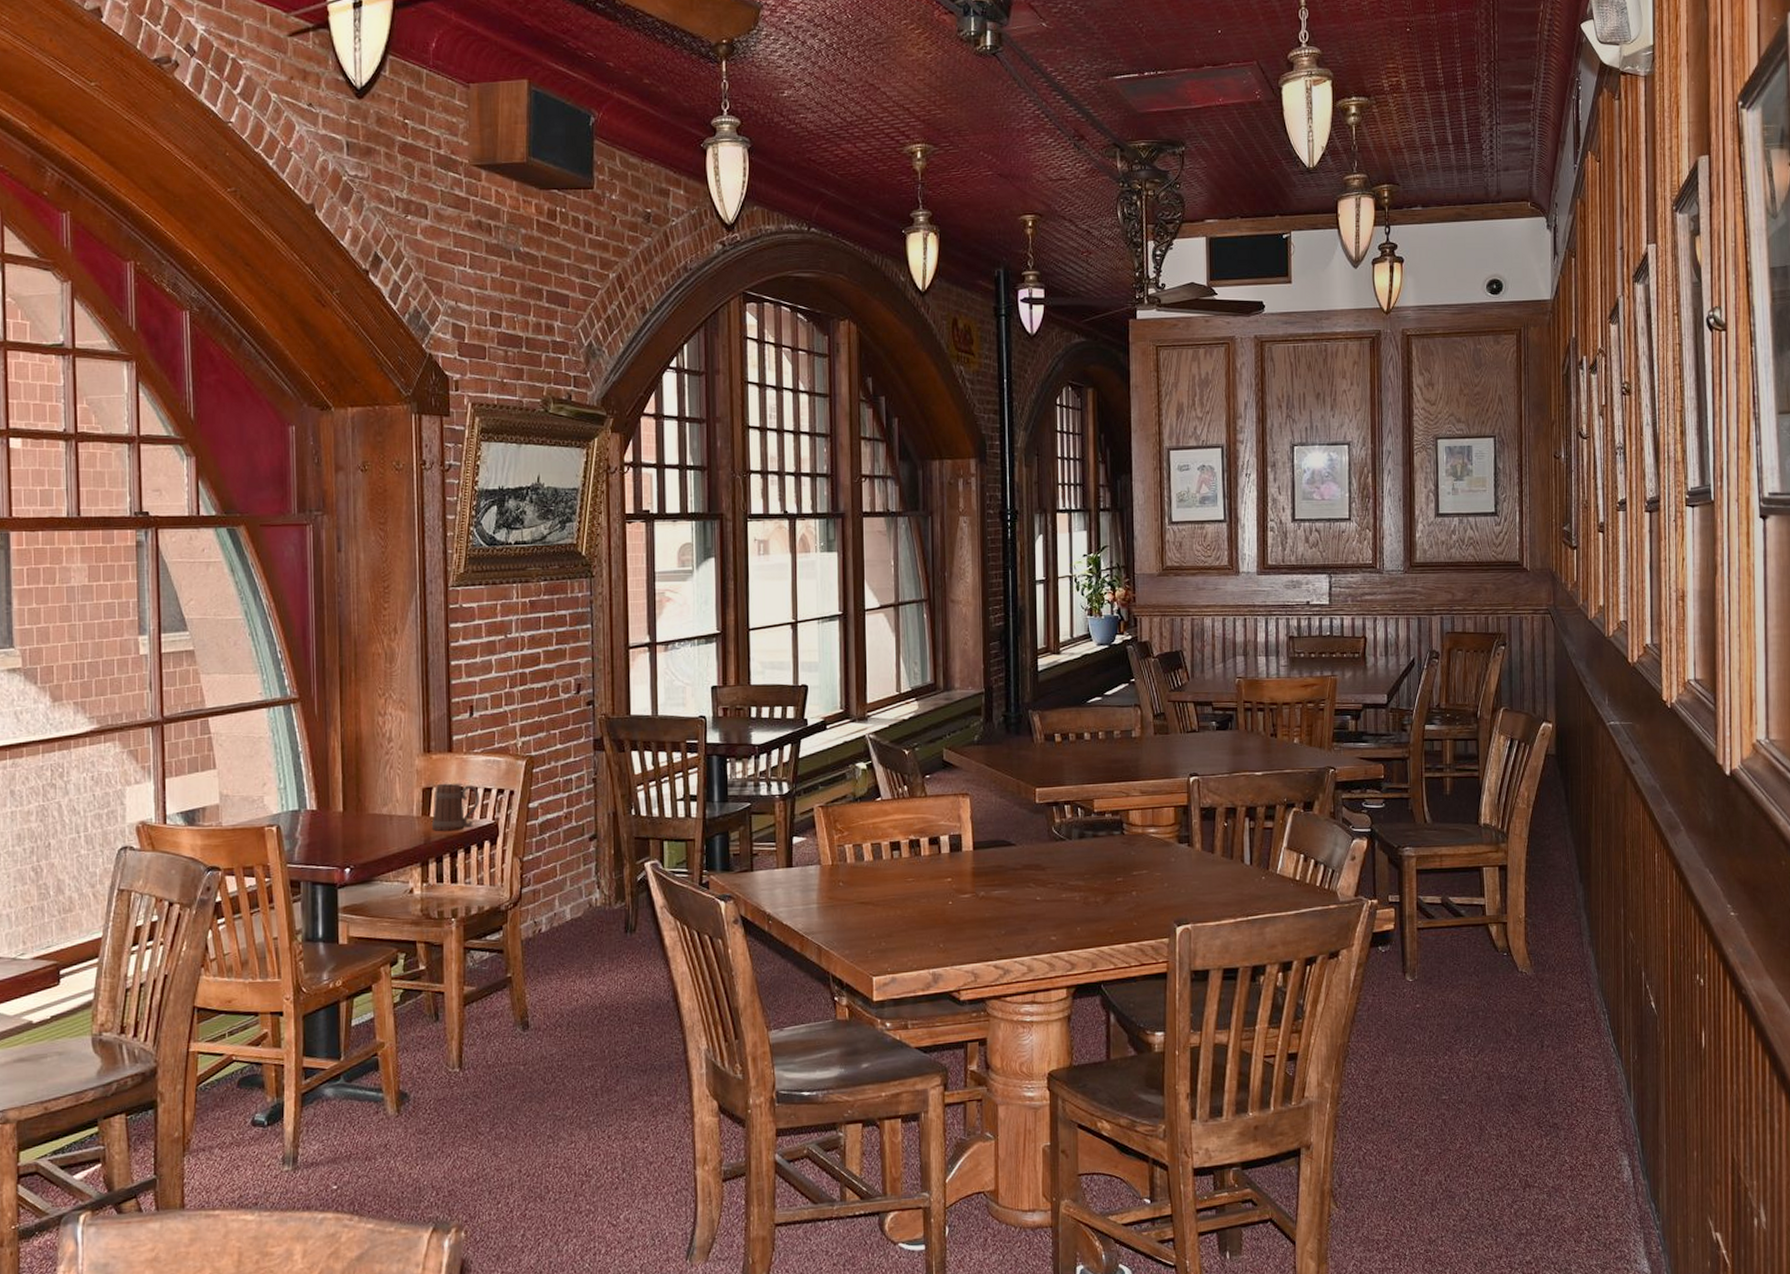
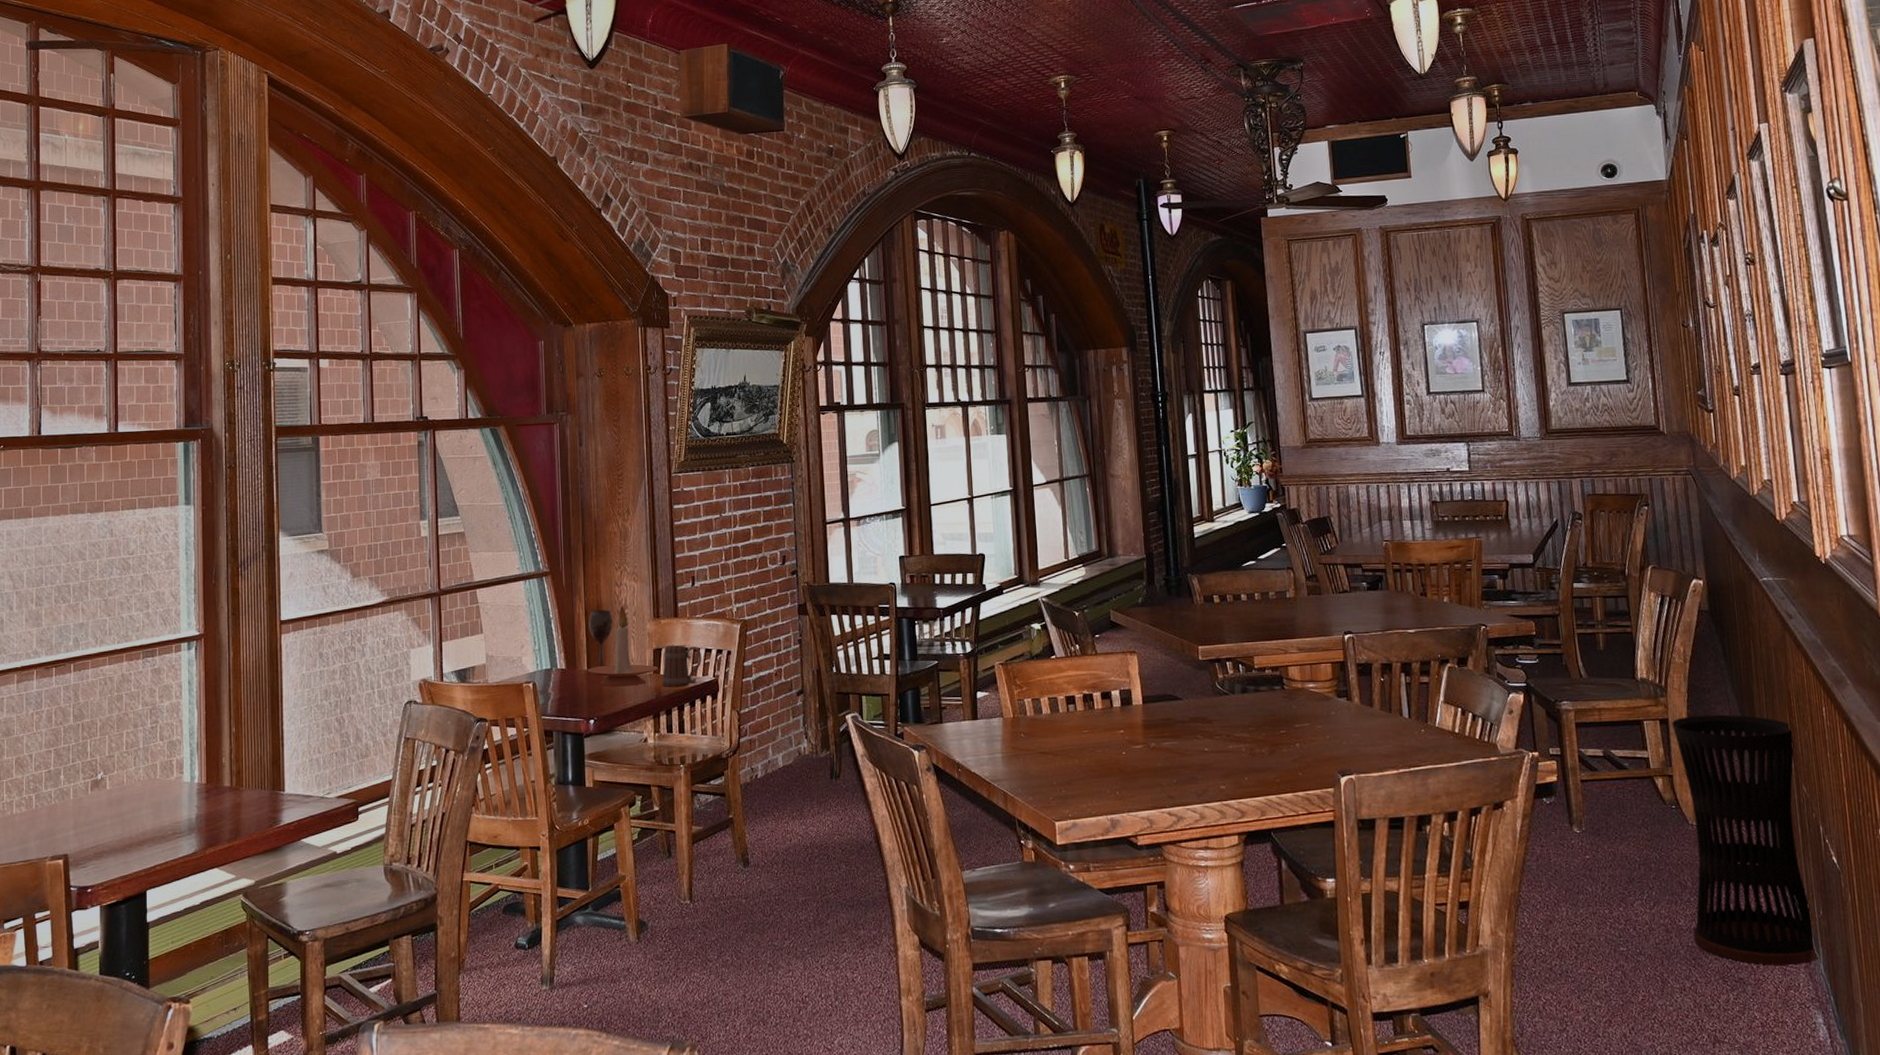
candle holder: none [342,738,428,831] -> present [587,605,659,687]
wine glass: none [345,742,375,809] -> present [588,609,614,668]
umbrella stand: none [1511,860,1630,1110] -> present [1672,714,1820,966]

